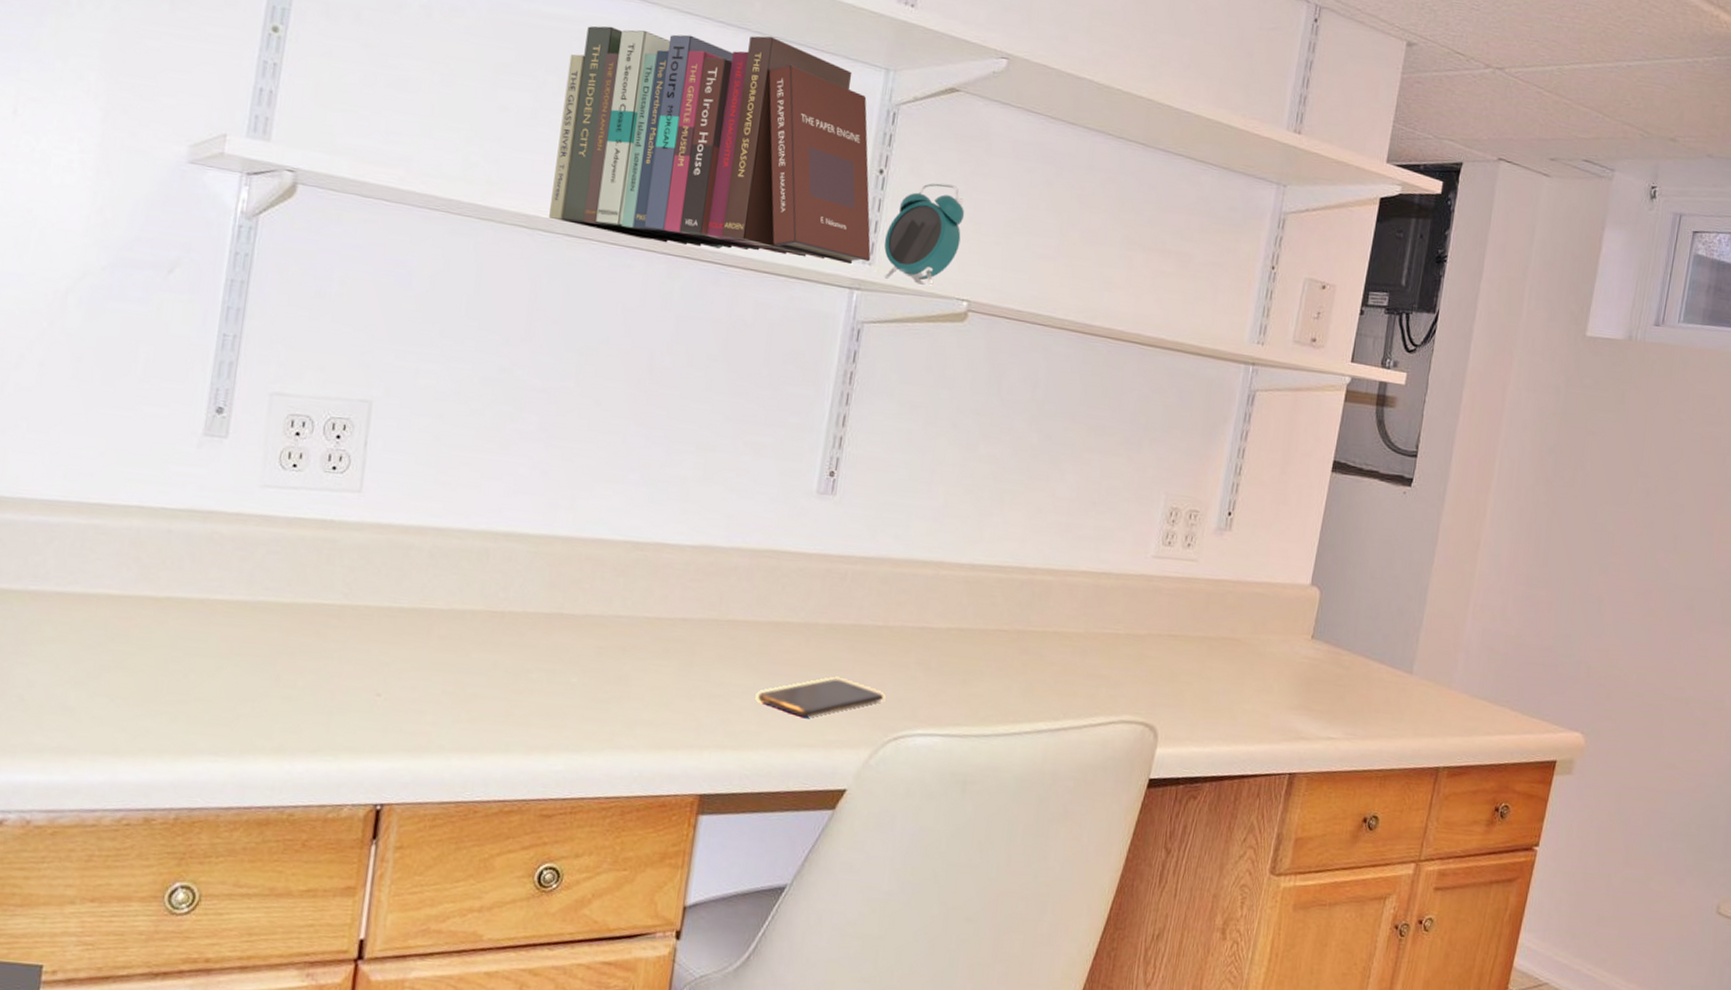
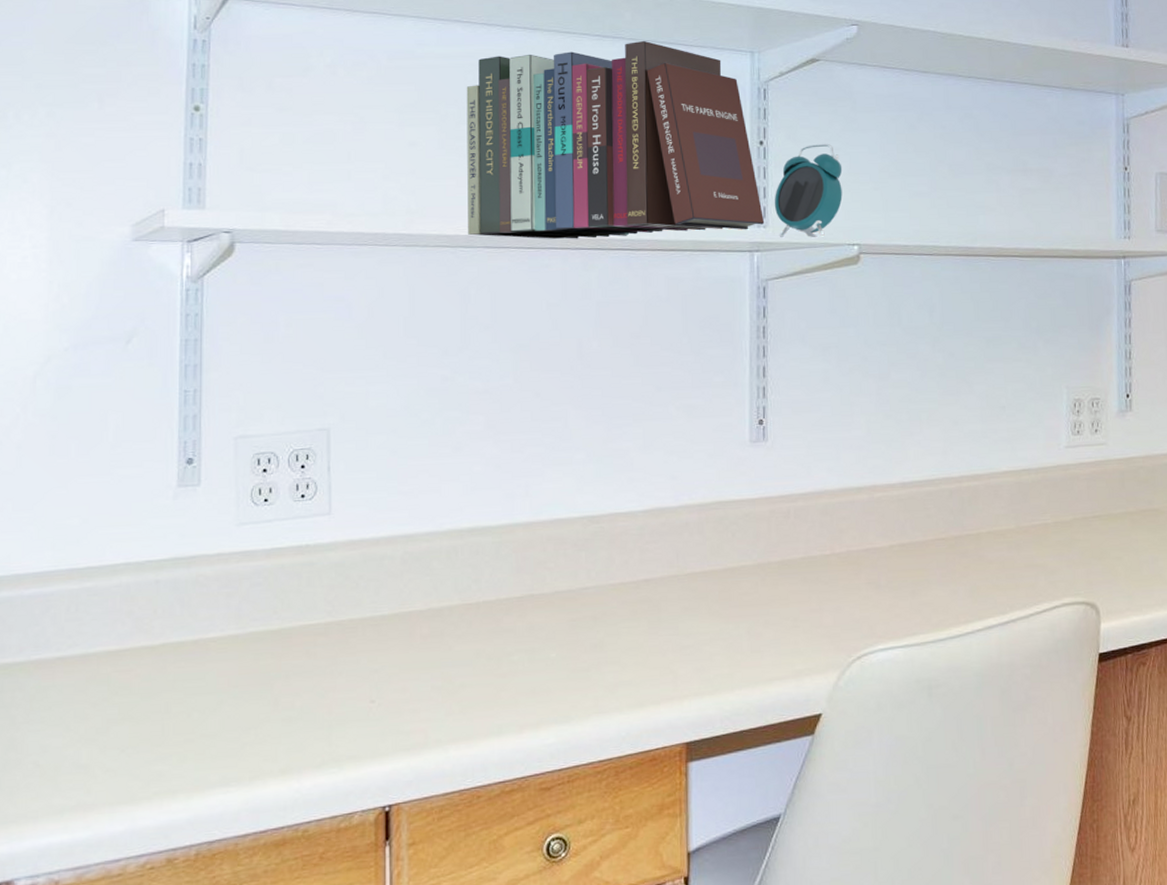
smartphone: present [758,678,884,718] -> none [726,611,842,653]

